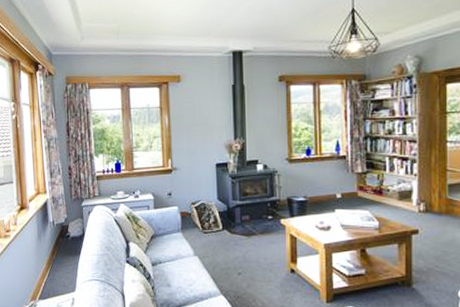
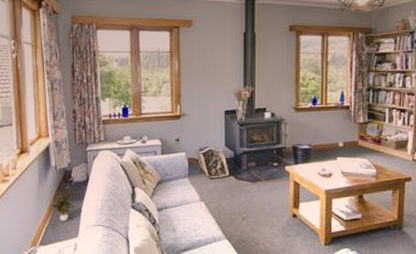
potted plant: none [49,240,78,276] -> present [51,185,81,222]

